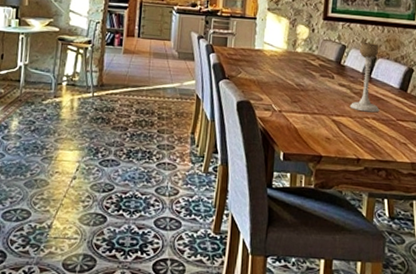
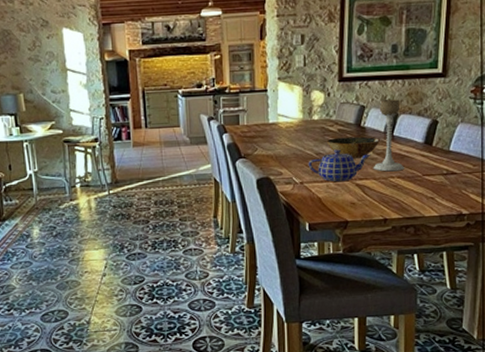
teapot: none [288,83,349,116] -> present [308,149,371,182]
bowl: none [307,72,358,95] -> present [326,136,380,159]

